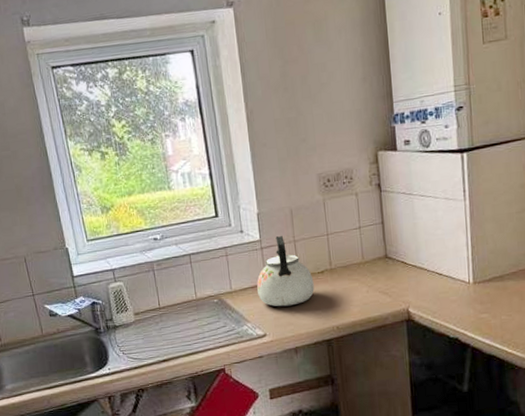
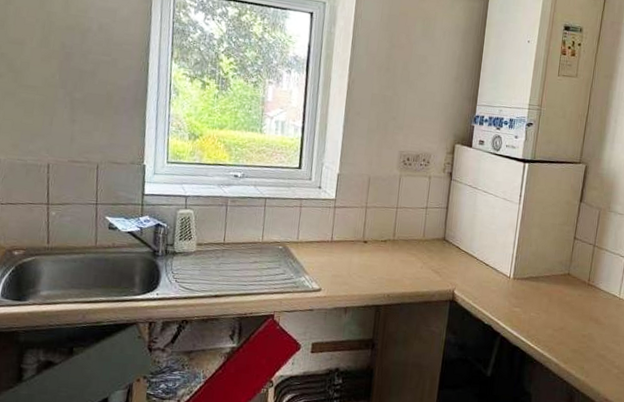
kettle: present [257,235,315,307] -> none [322,199,376,267]

